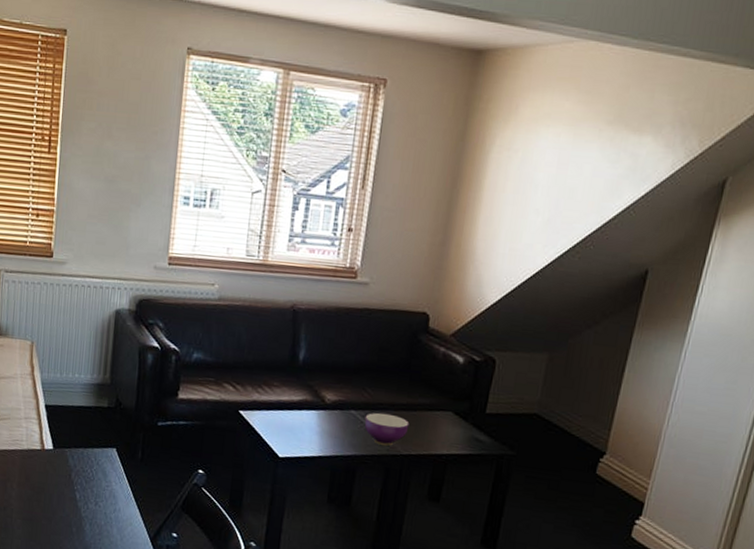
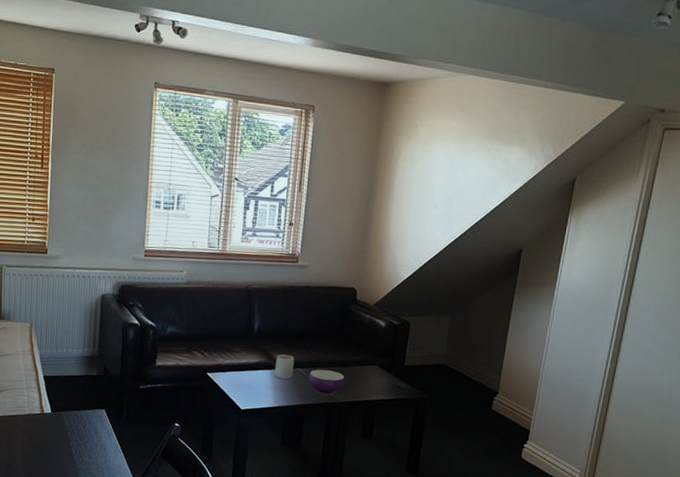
mug: none [321,392,347,424] -> present [274,354,294,380]

